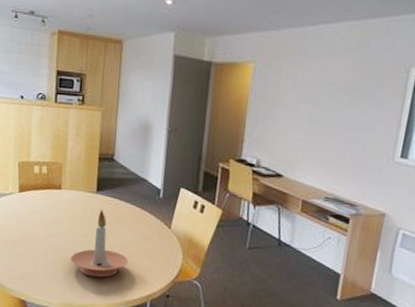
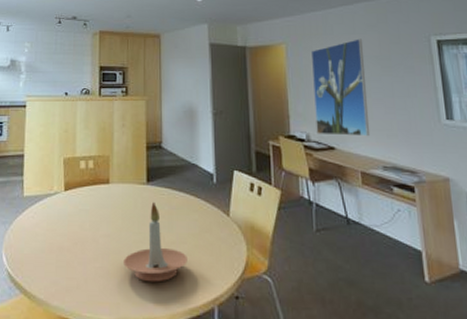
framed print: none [267,63,337,168] -> present [312,38,370,137]

